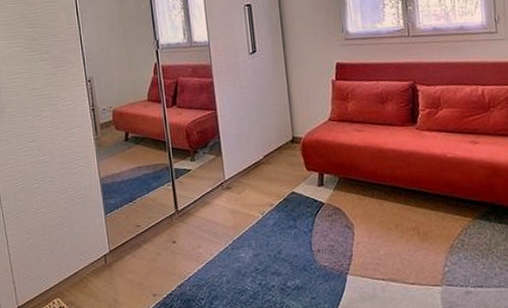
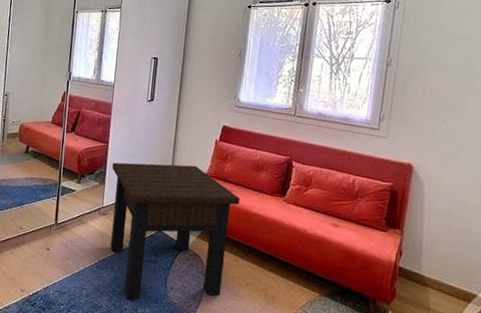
side table: none [225,112,372,275] -> present [110,162,241,300]

